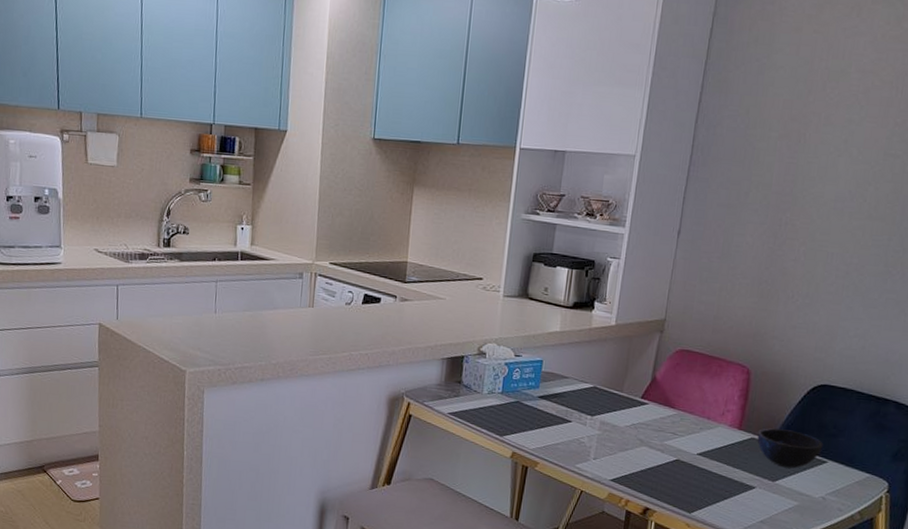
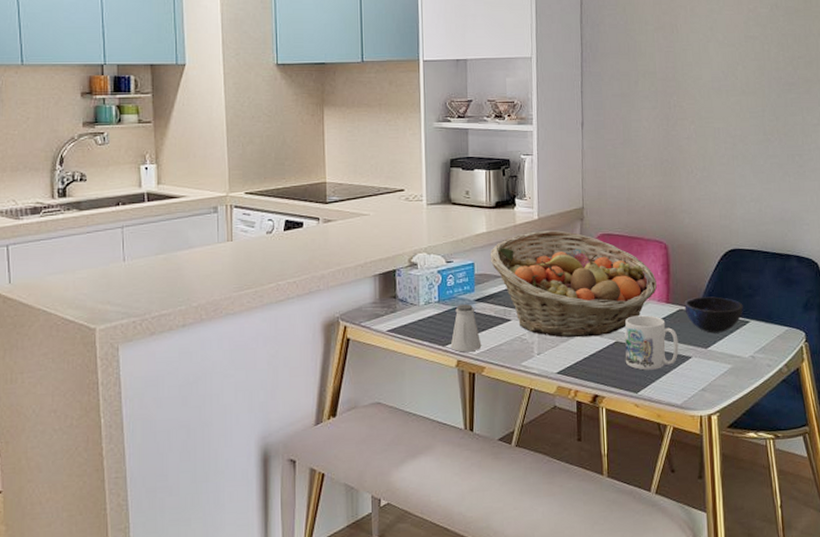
saltshaker: none [507,399,539,446] -> present [450,304,482,352]
fruit basket: none [559,337,732,452] -> present [490,230,657,338]
mug: none [683,436,745,494] -> present [625,315,679,370]

